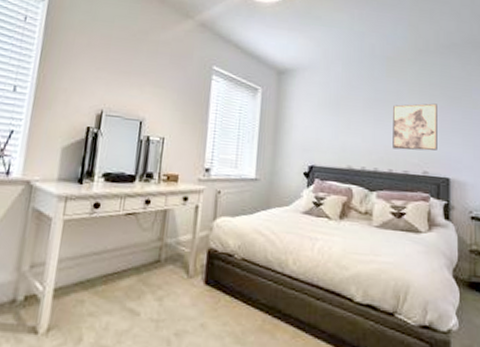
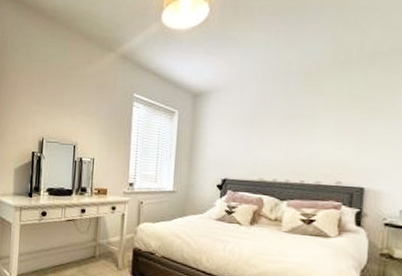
wall art: present [393,103,437,151] -> none [305,116,356,162]

